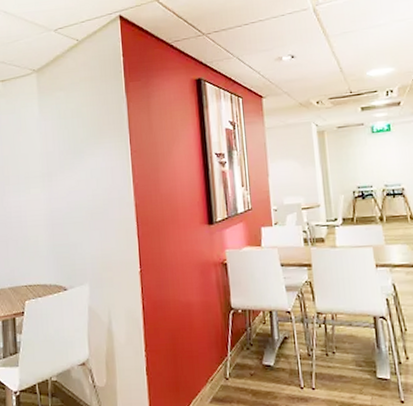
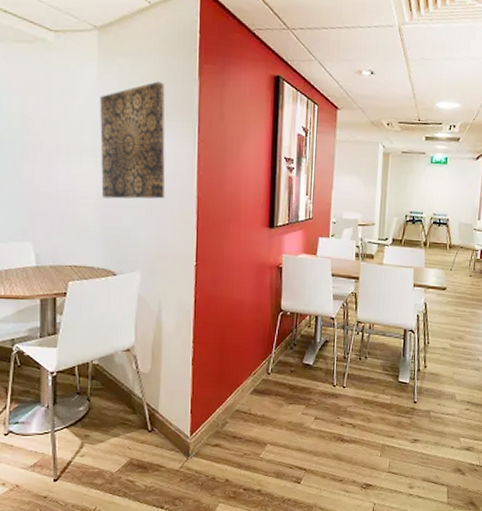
wall art: none [42,105,106,218] -> present [100,81,166,199]

